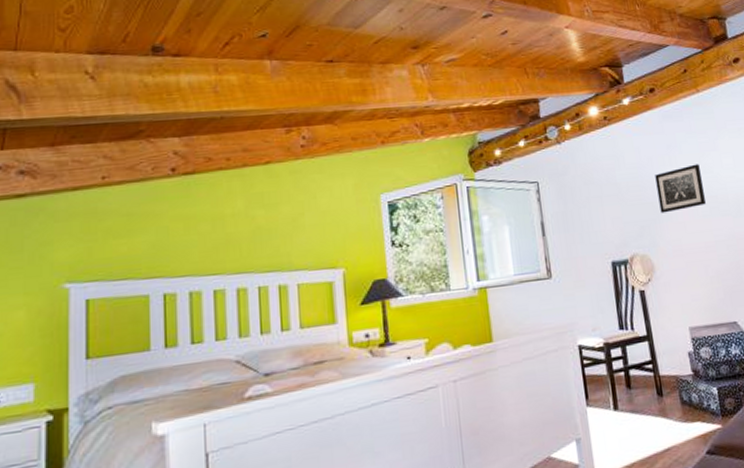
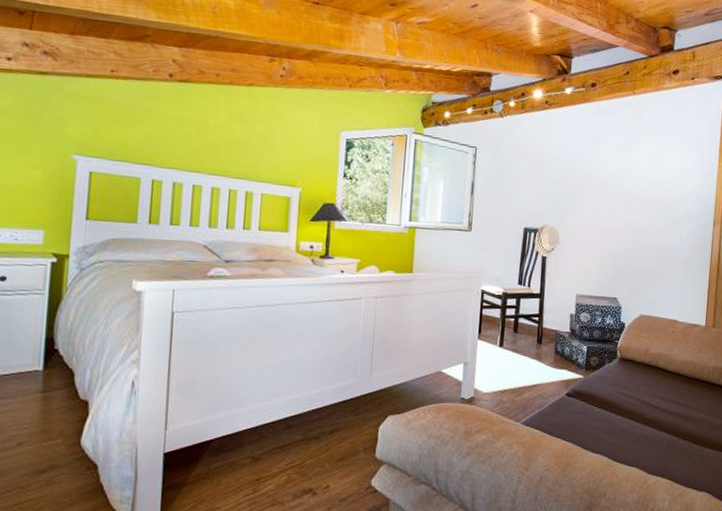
wall art: present [655,164,706,214] -> none [575,158,619,196]

